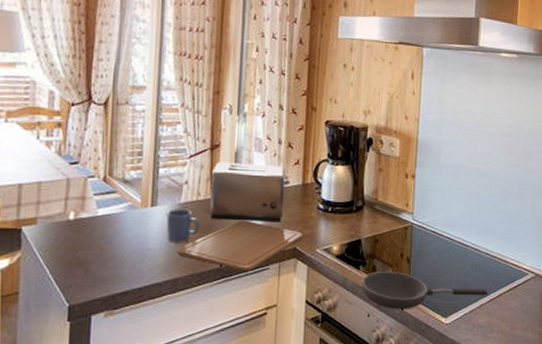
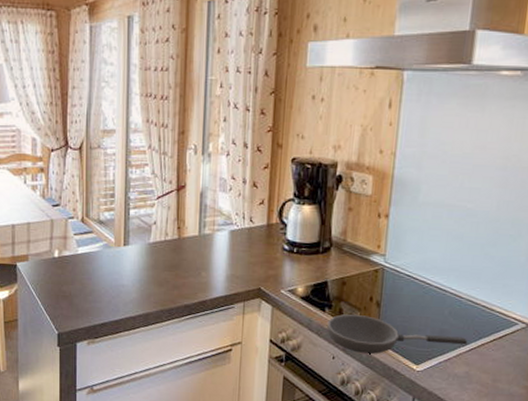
mug: present [166,209,201,242] -> none [138,248,169,280]
chopping board: present [177,221,302,271] -> none [148,260,267,309]
toaster: present [210,161,290,222] -> none [177,202,254,263]

